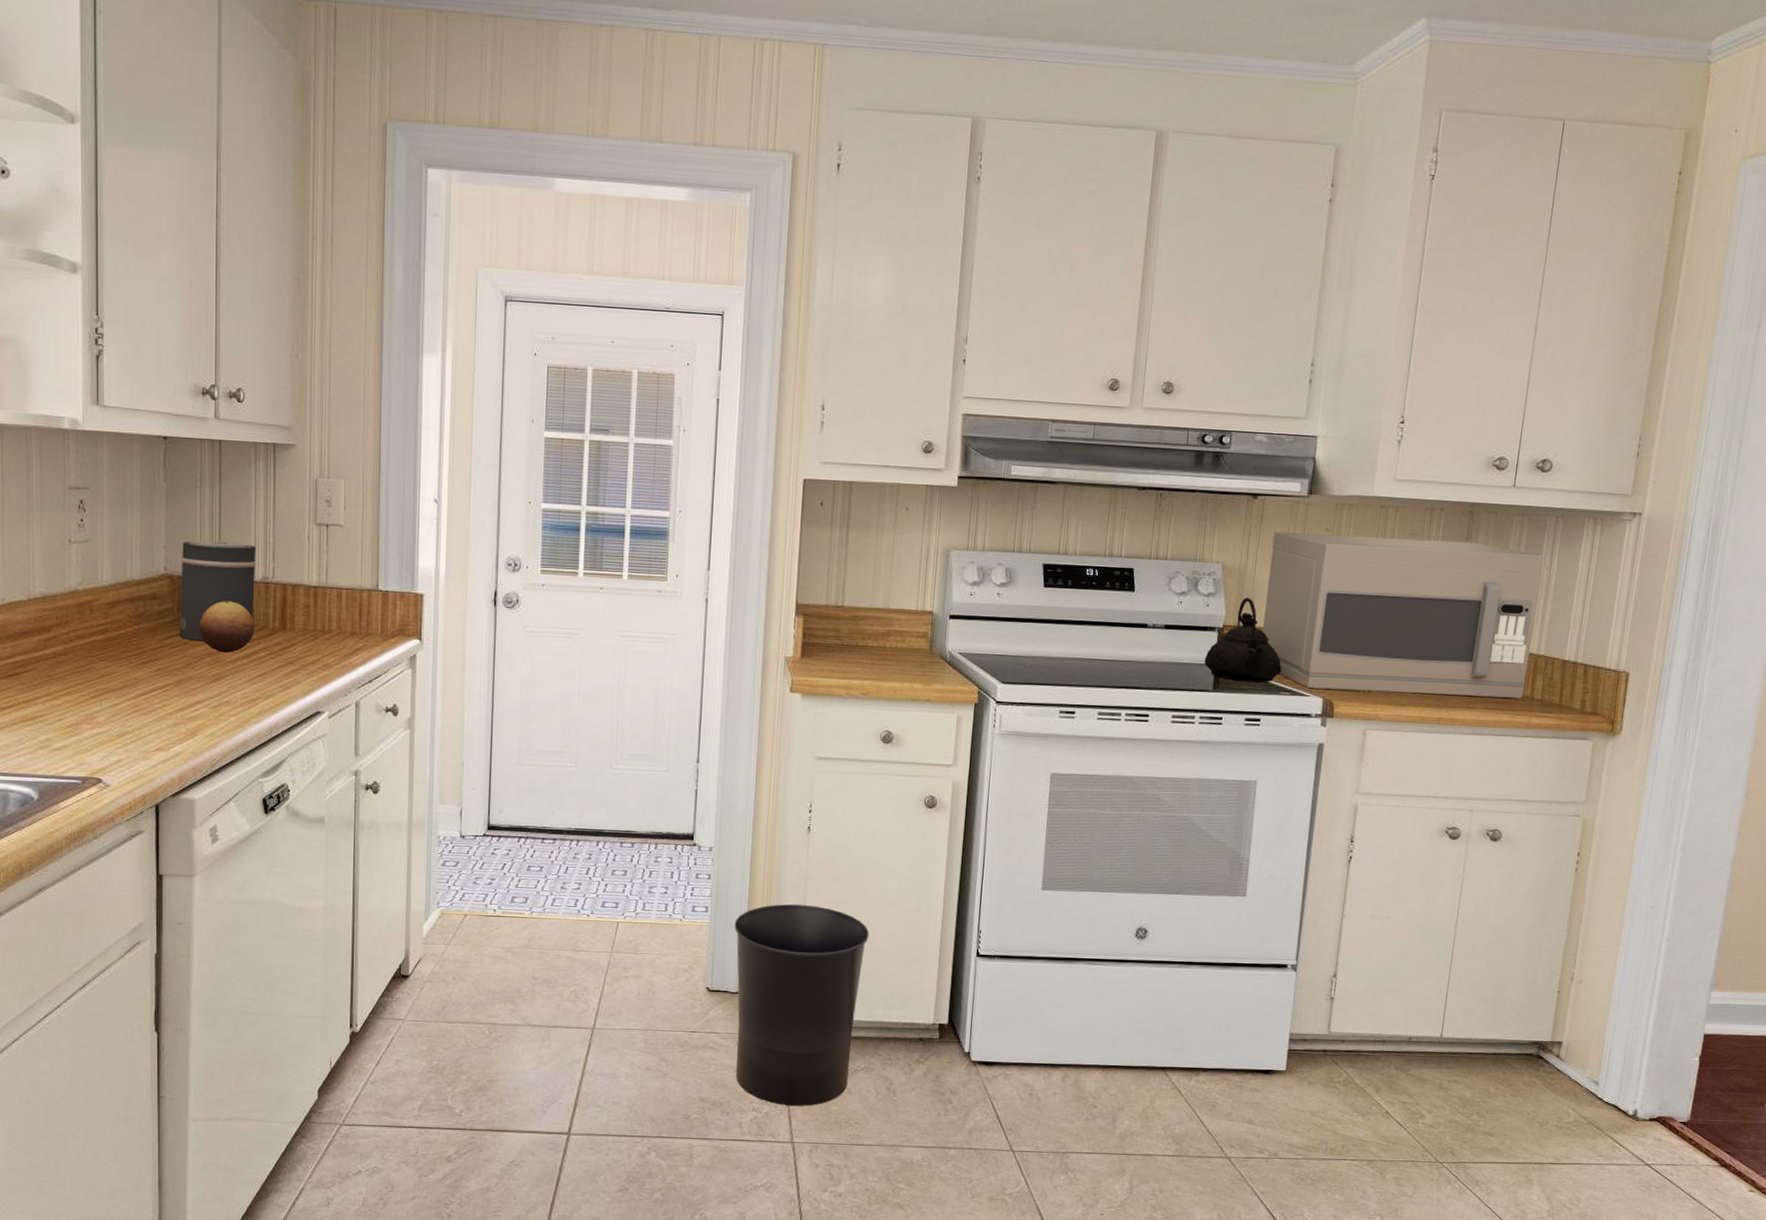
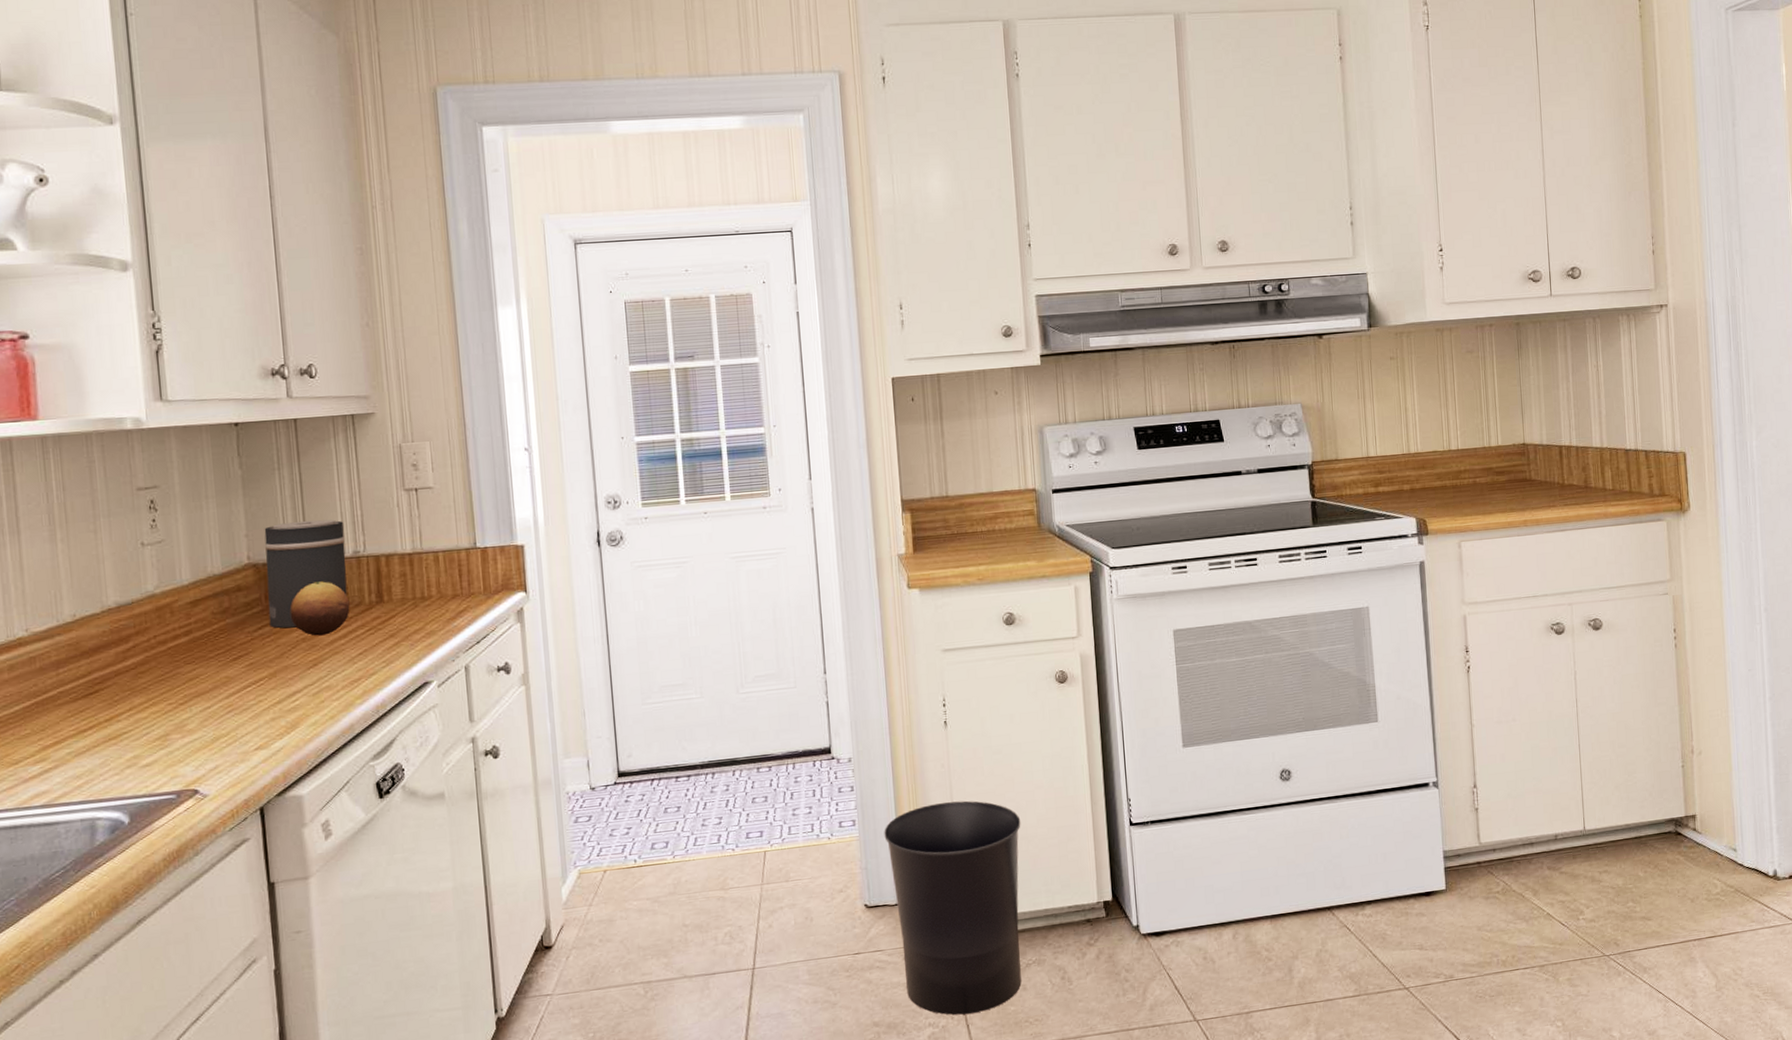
teakettle: present [1204,598,1282,683] -> none [1300,432,1373,513]
microwave: present [1263,532,1545,699] -> none [1343,351,1596,510]

